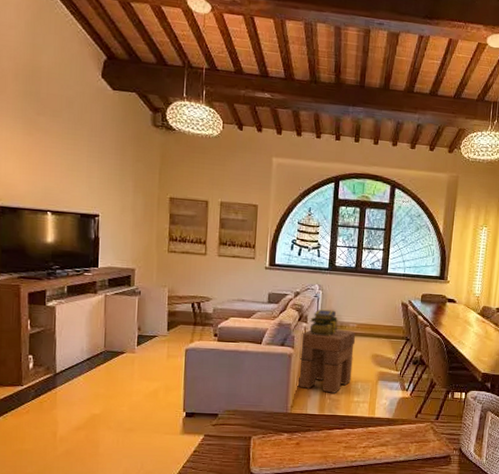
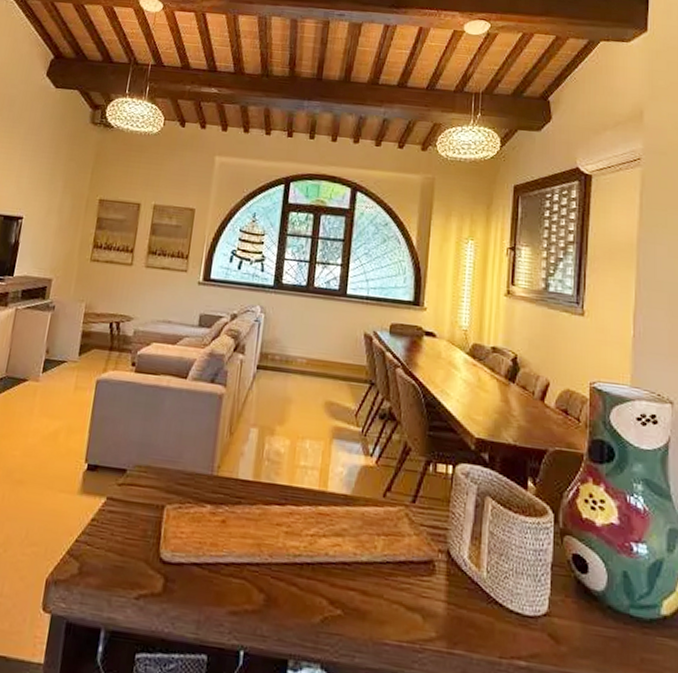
wooden stool: present [296,329,356,393] -> none [226,364,305,453]
stack of books: present [309,309,339,337] -> none [247,337,284,374]

